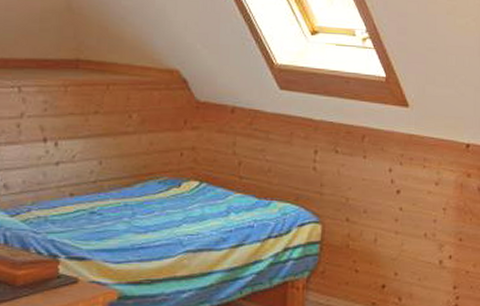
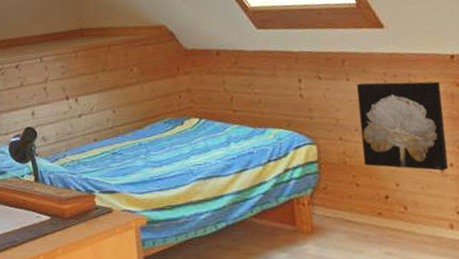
wall art: none [366,162,452,262] -> present [356,81,449,171]

